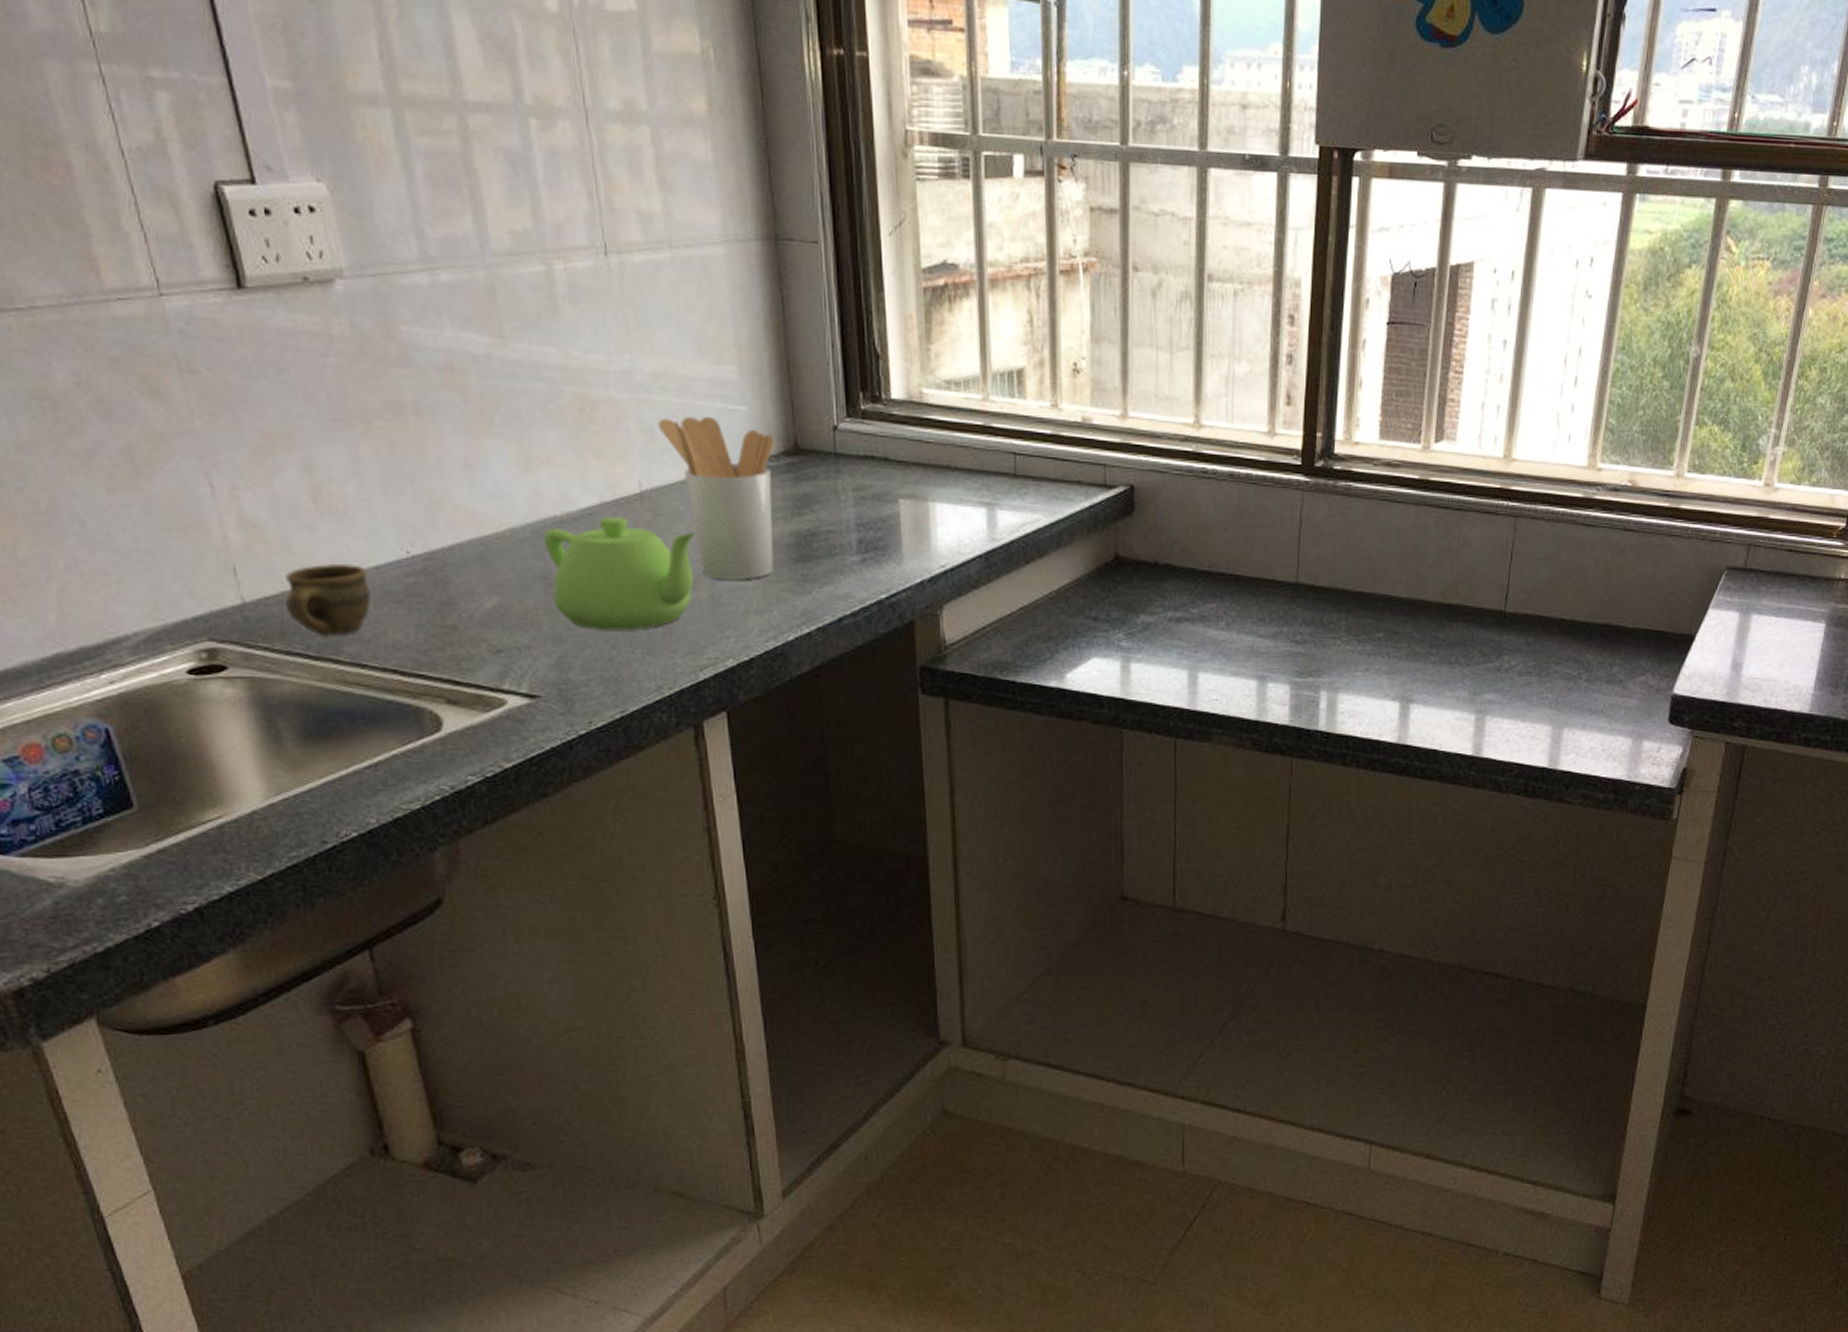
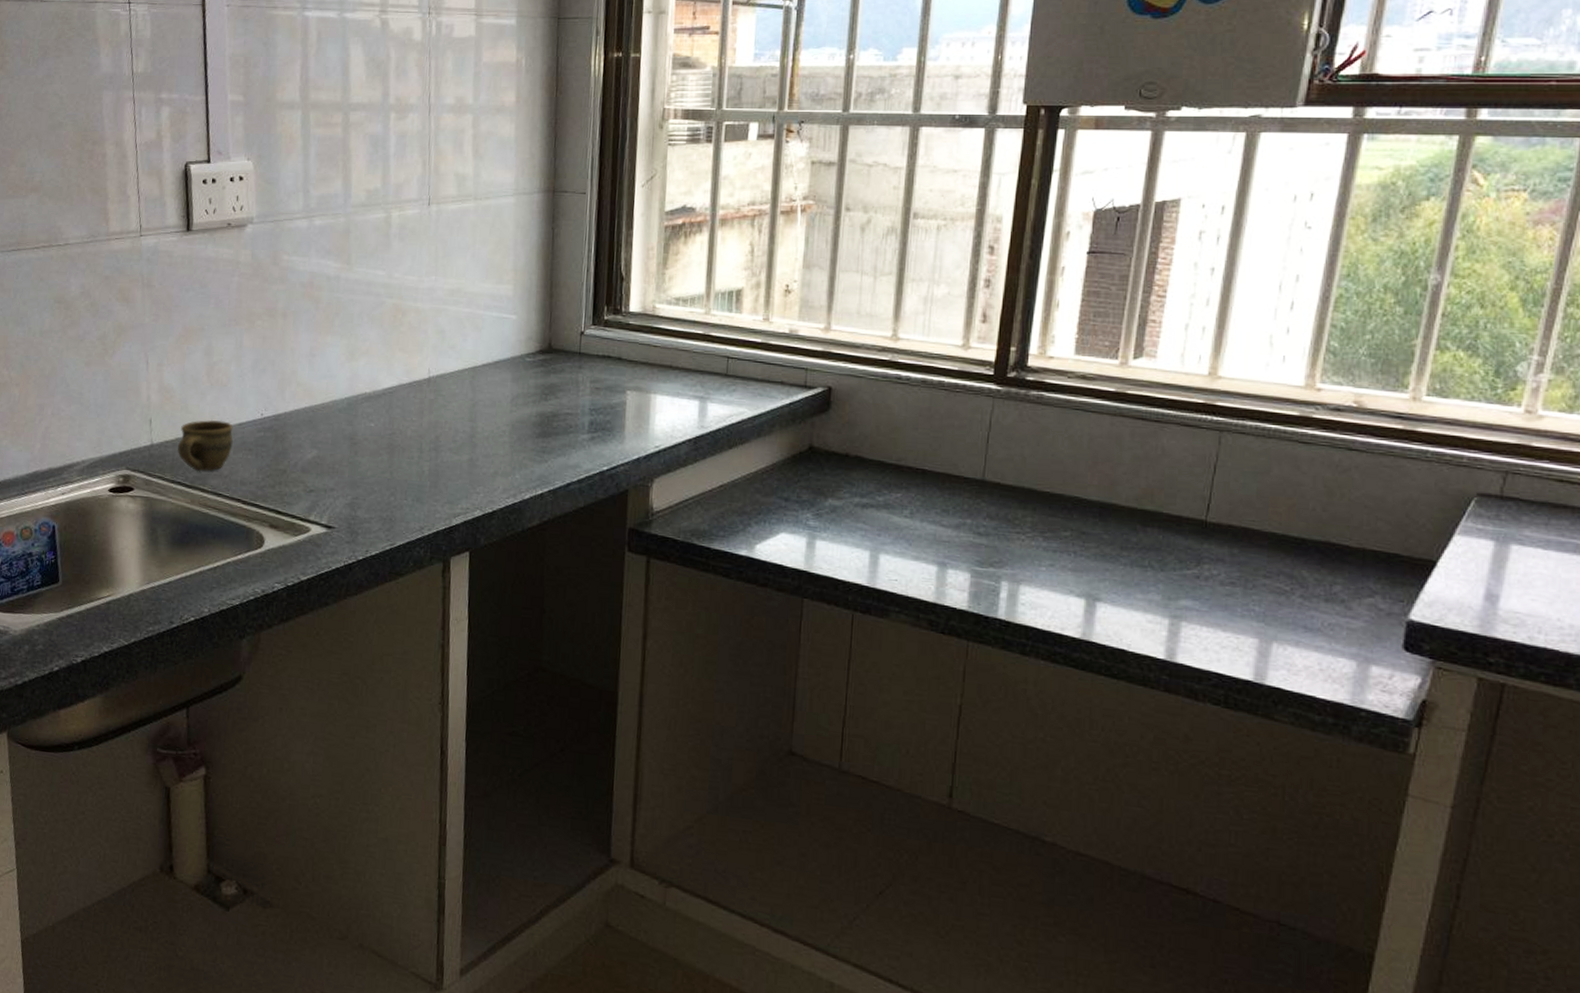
teapot: present [543,516,695,631] -> none [354,395,465,482]
utensil holder: present [658,416,775,580] -> none [448,322,534,449]

